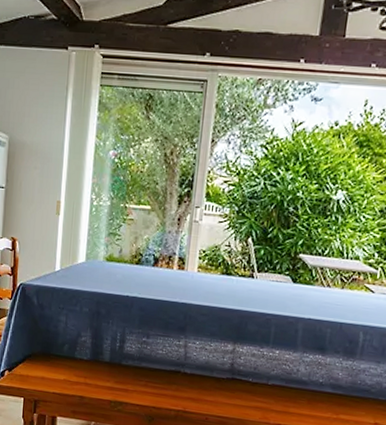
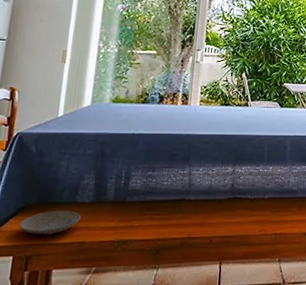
plate: none [26,362,80,385] -> present [18,210,81,235]

